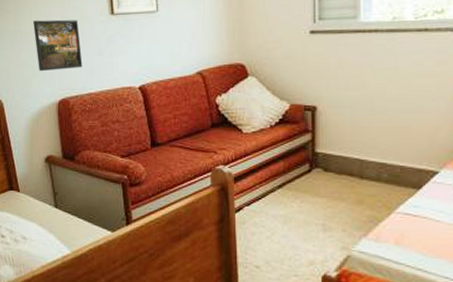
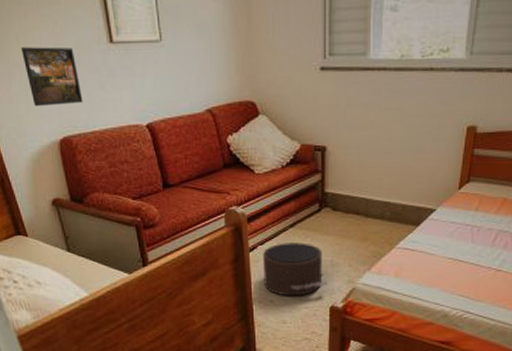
pouf: none [250,204,320,262] -> present [263,242,328,296]

